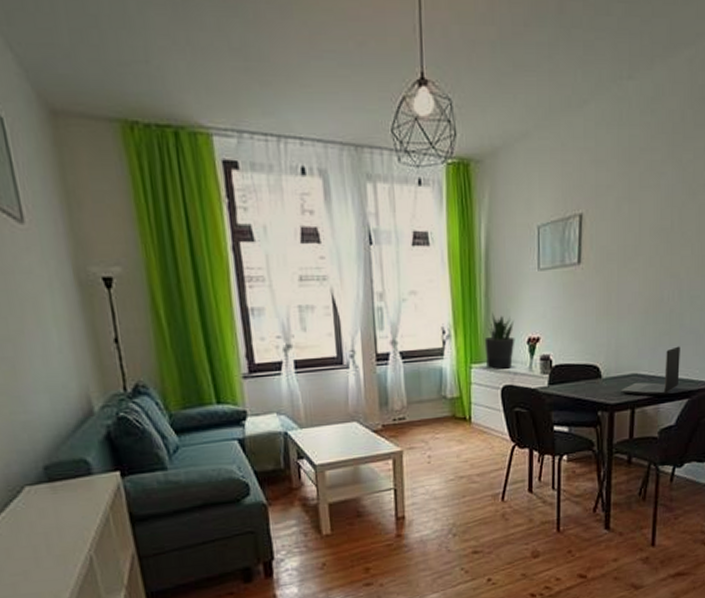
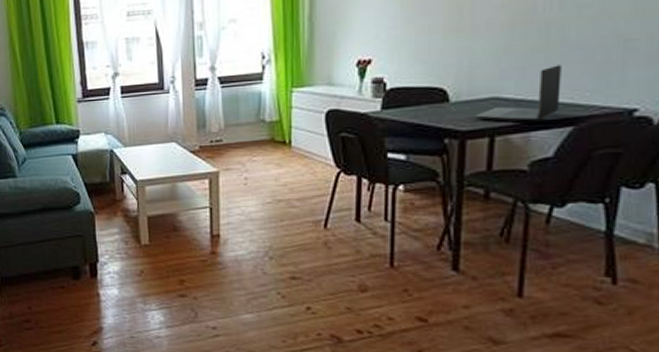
planter: present [484,312,515,370] -> none [307,35,342,93]

